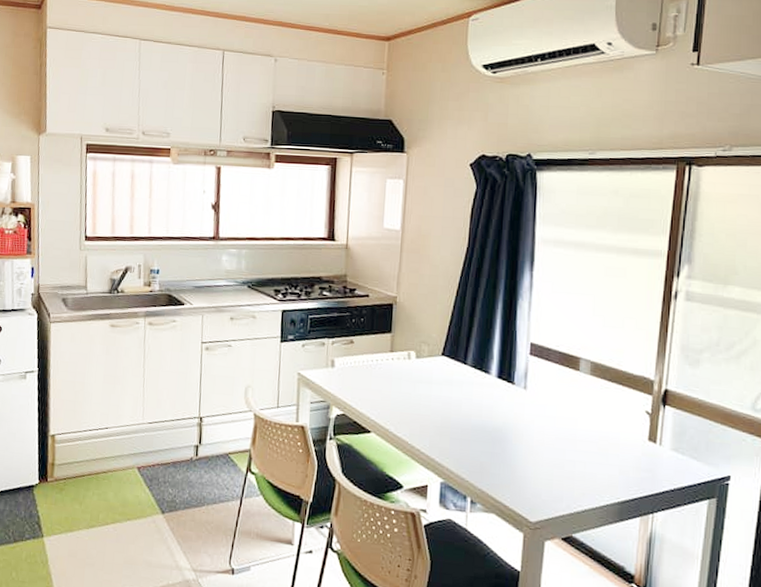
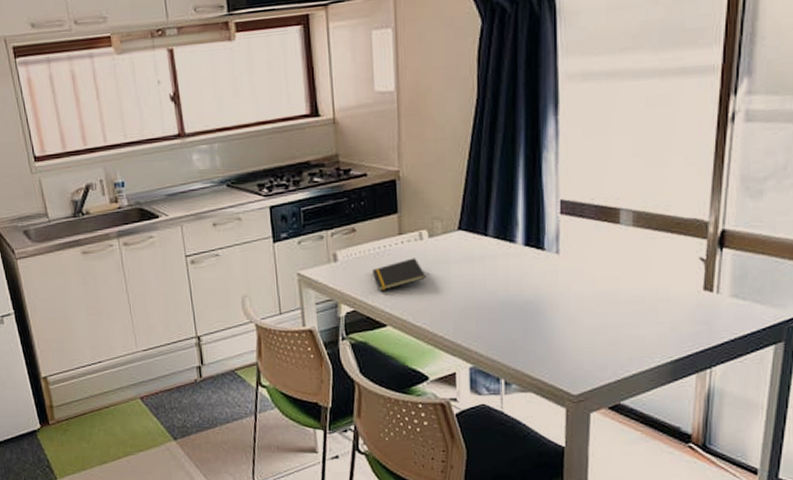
notepad: none [363,374,410,400] -> present [371,258,426,292]

